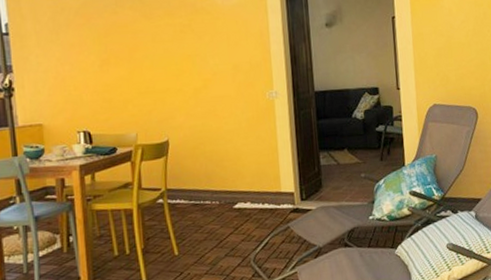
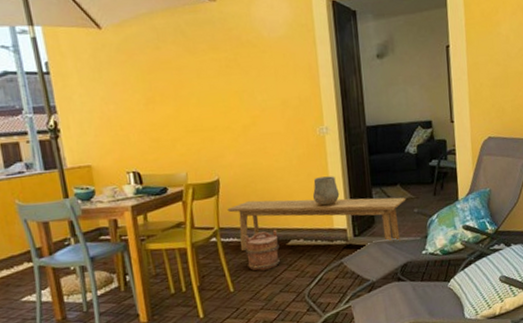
bench: none [175,161,354,213] -> present [227,197,406,251]
bucket: none [191,191,226,234] -> present [244,229,280,271]
clay pot: none [260,139,288,169] -> present [312,176,340,206]

